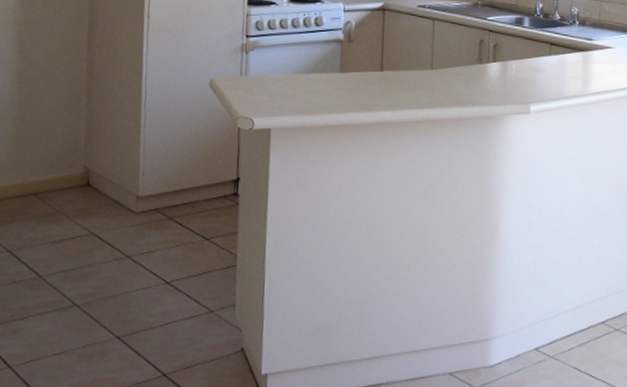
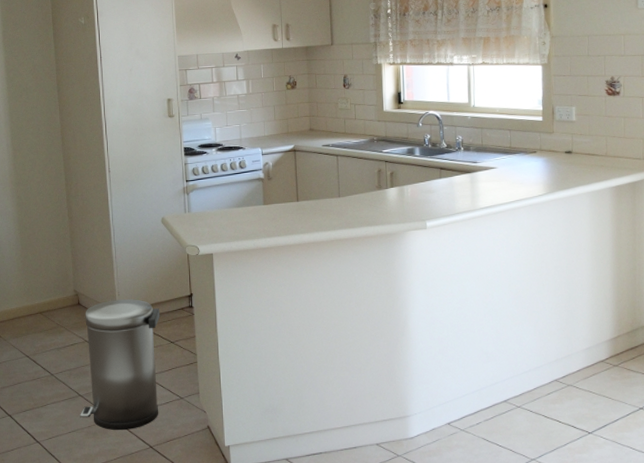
pedal bin: none [72,181,196,352] -> present [80,299,160,430]

